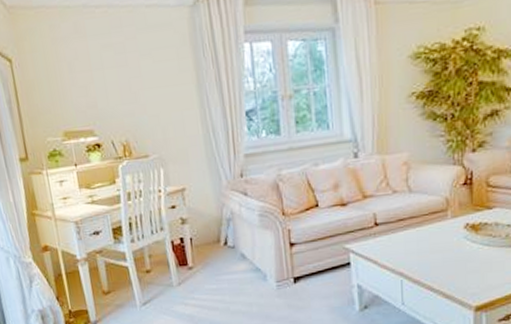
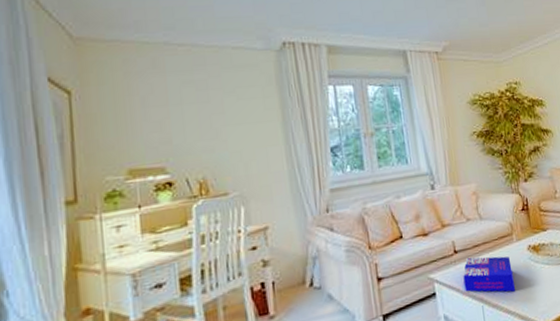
board game: none [382,230,442,270] -> present [463,256,515,292]

